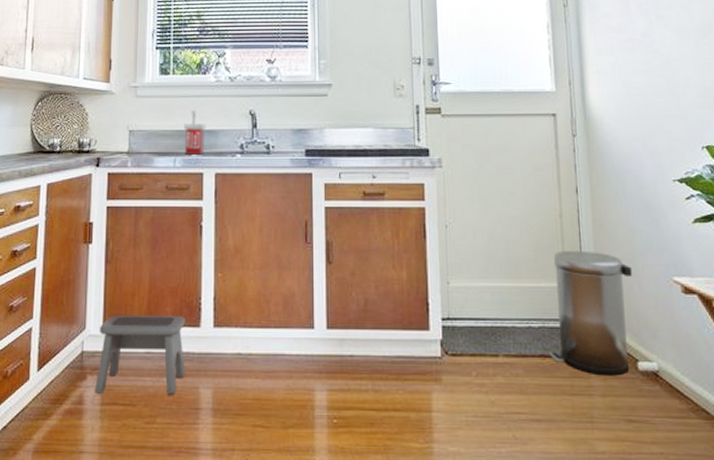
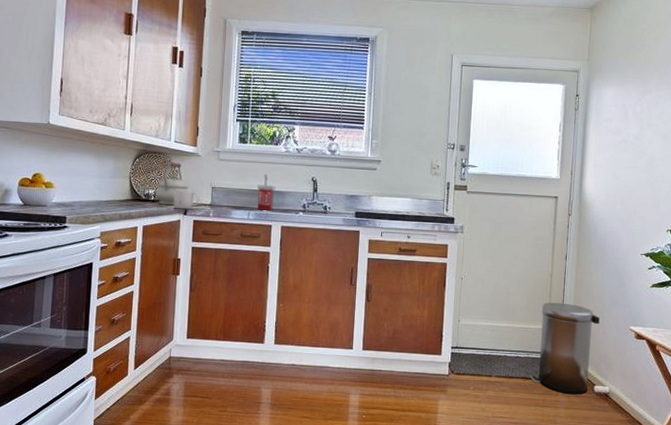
kettle: none [61,103,101,156] -> present [155,162,189,206]
mug: none [83,135,115,160] -> present [173,189,200,210]
step stool: present [95,314,186,395] -> none [180,330,253,392]

